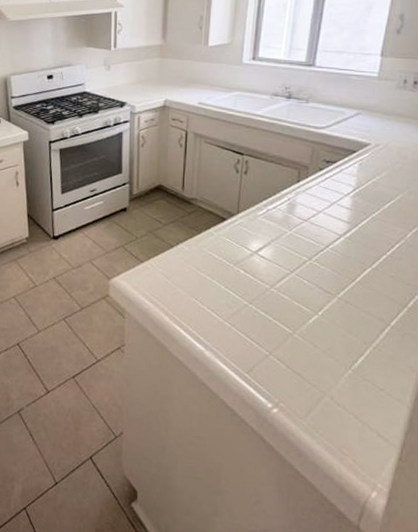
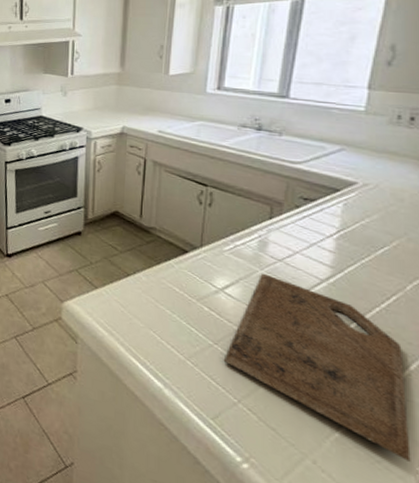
cutting board: none [257,233,407,386] -> present [223,273,411,462]

